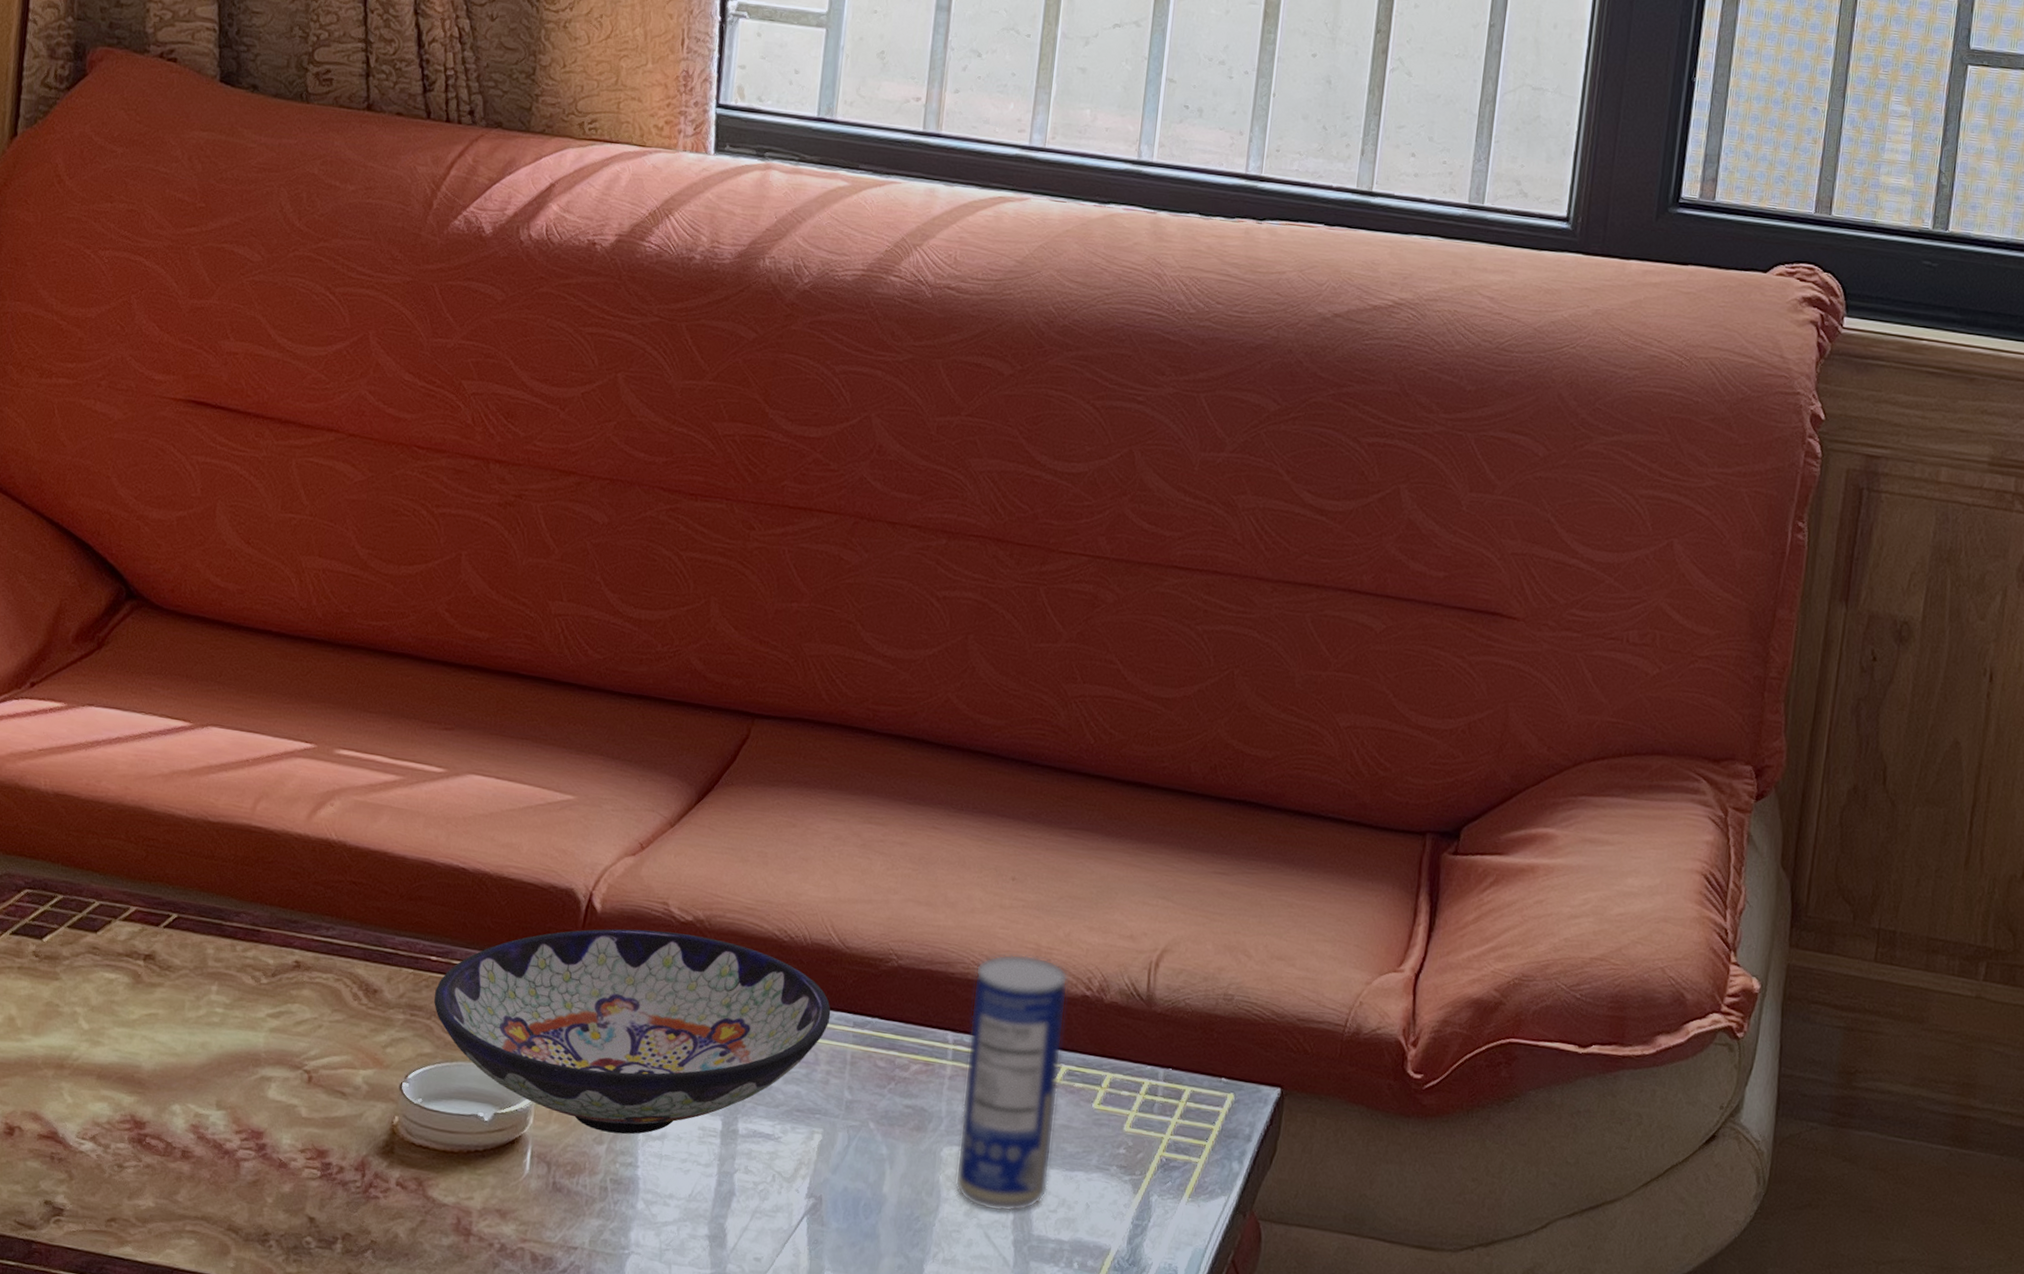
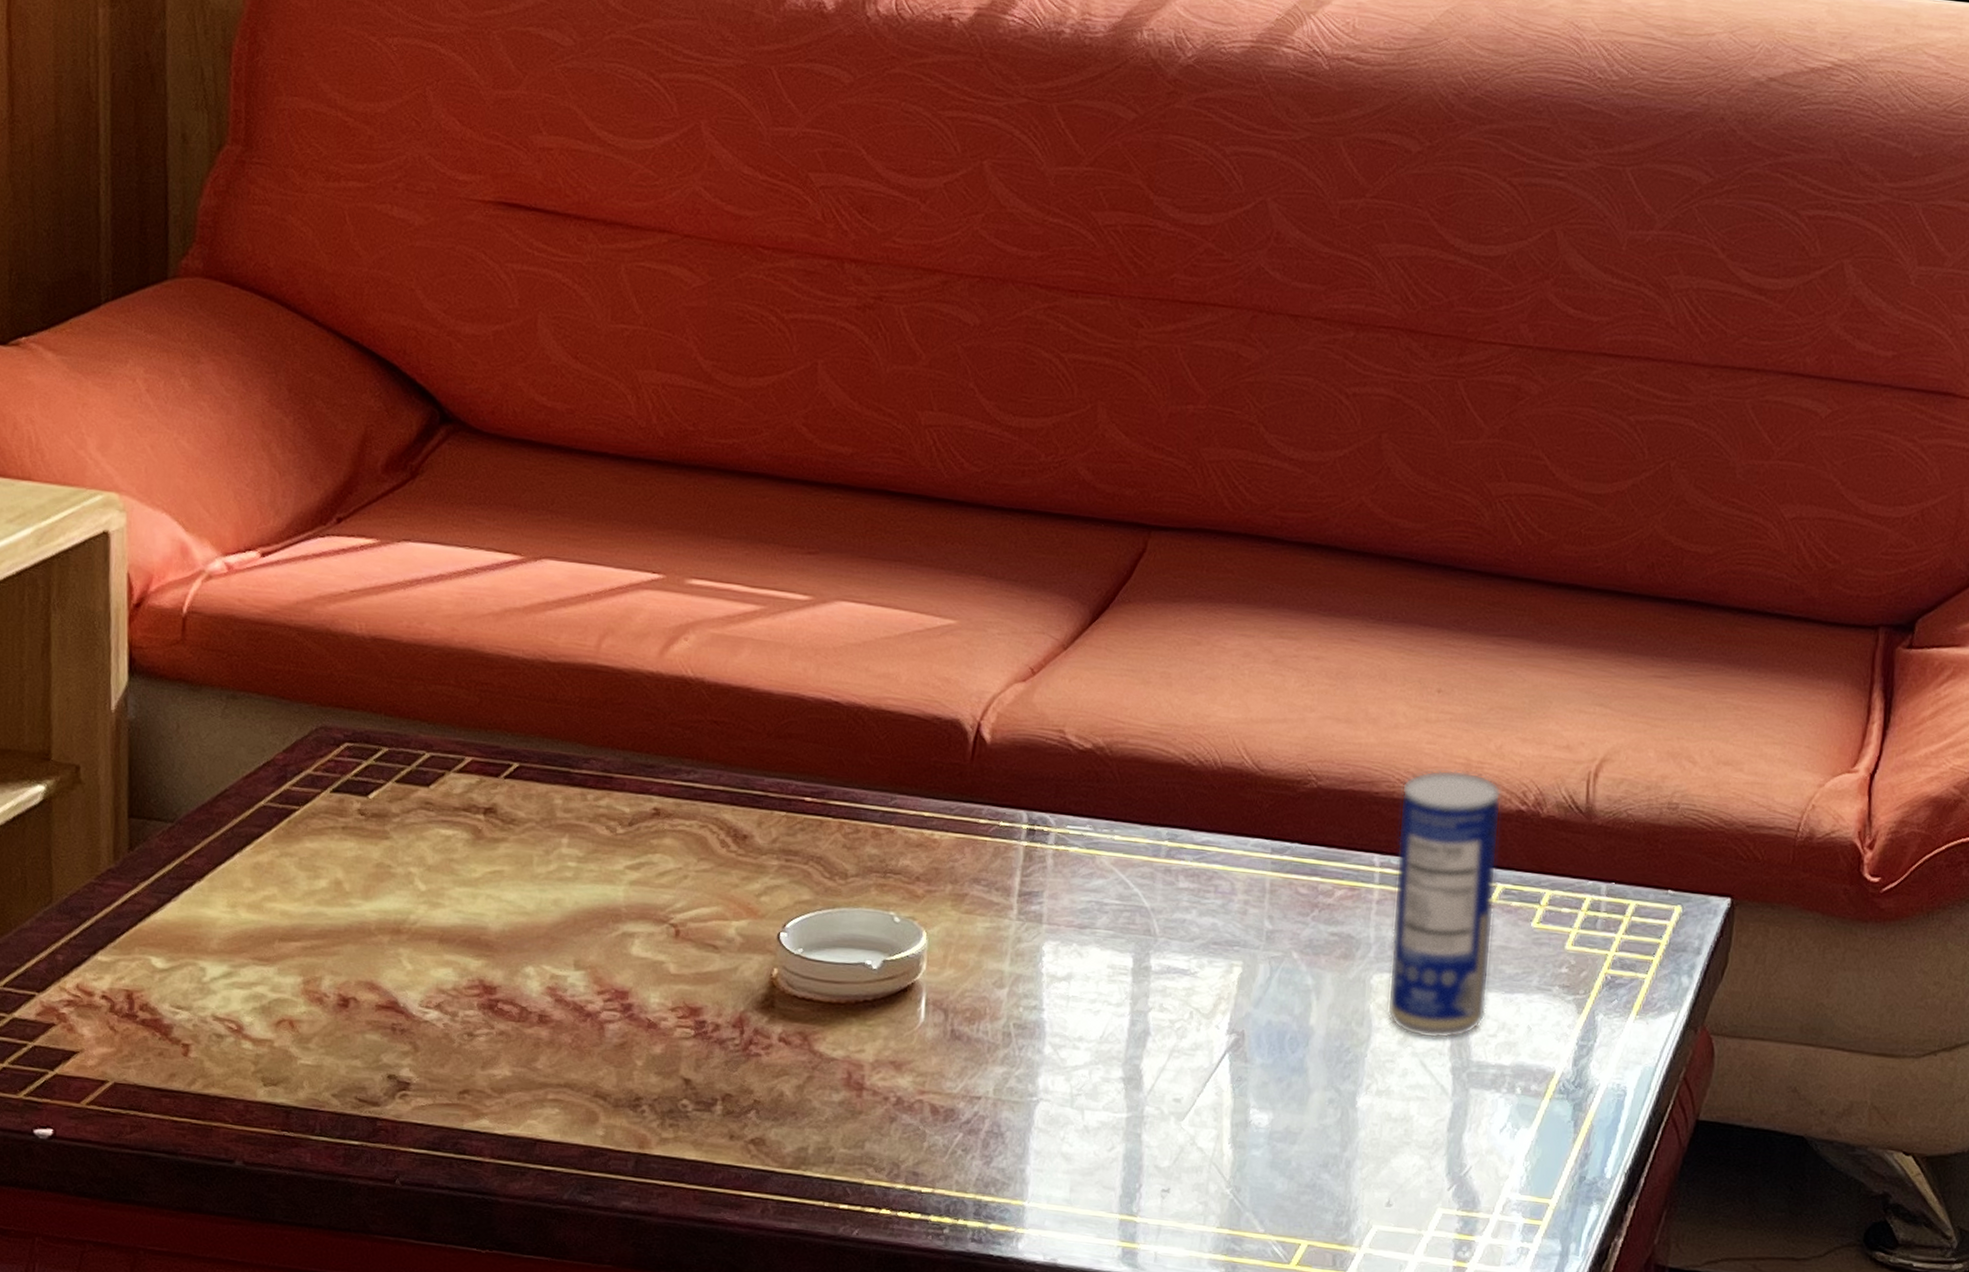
bowl: present [434,929,831,1135] -> none [811,759,1247,977]

